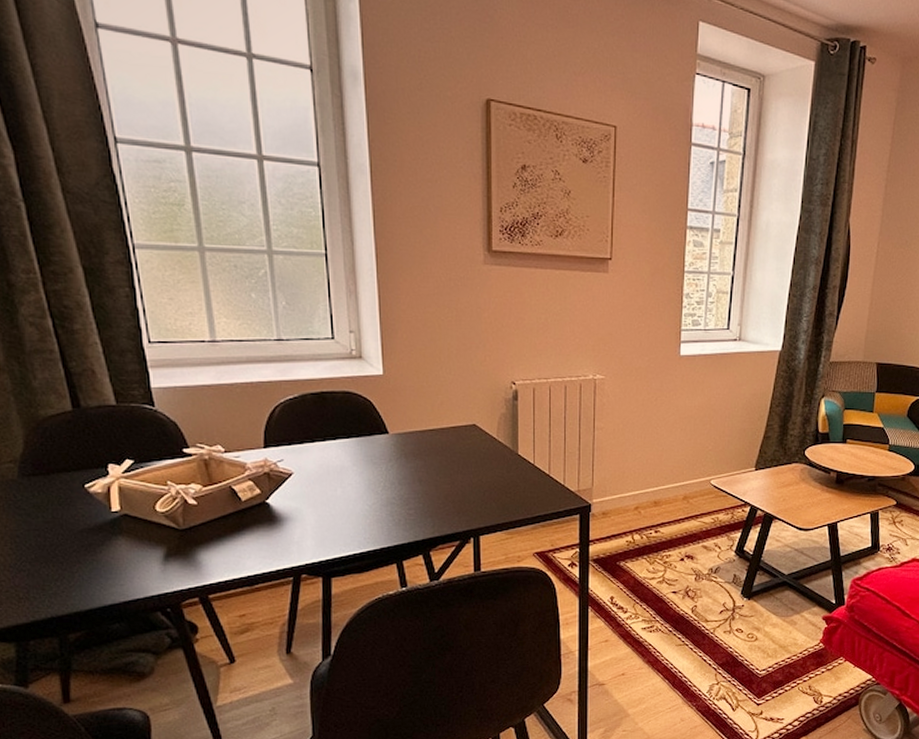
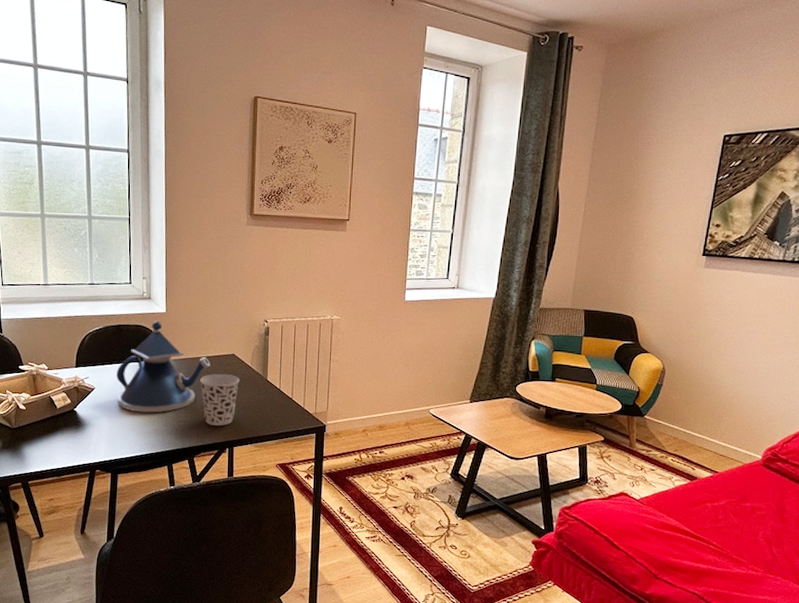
teapot: none [321,385,445,501] -> present [116,321,210,413]
cup: none [433,448,484,511] -> present [200,373,240,426]

